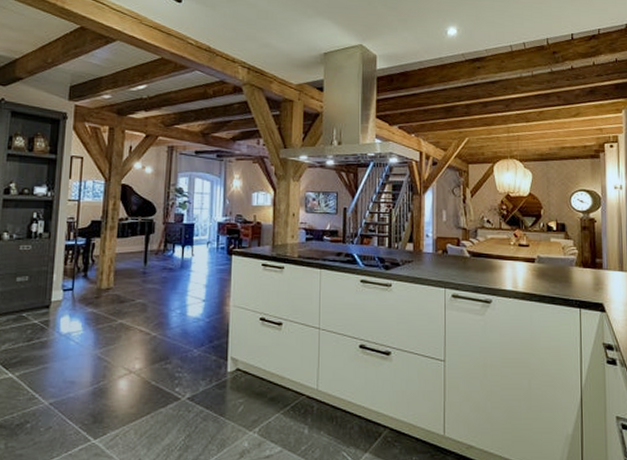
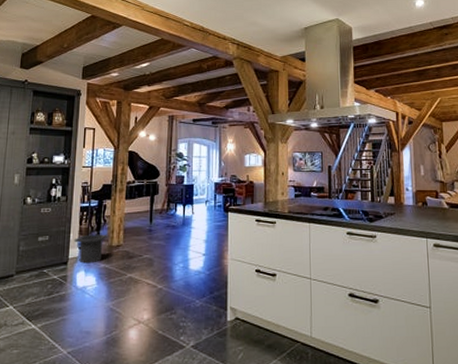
trash can: none [57,275,97,308] -> present [74,234,108,264]

